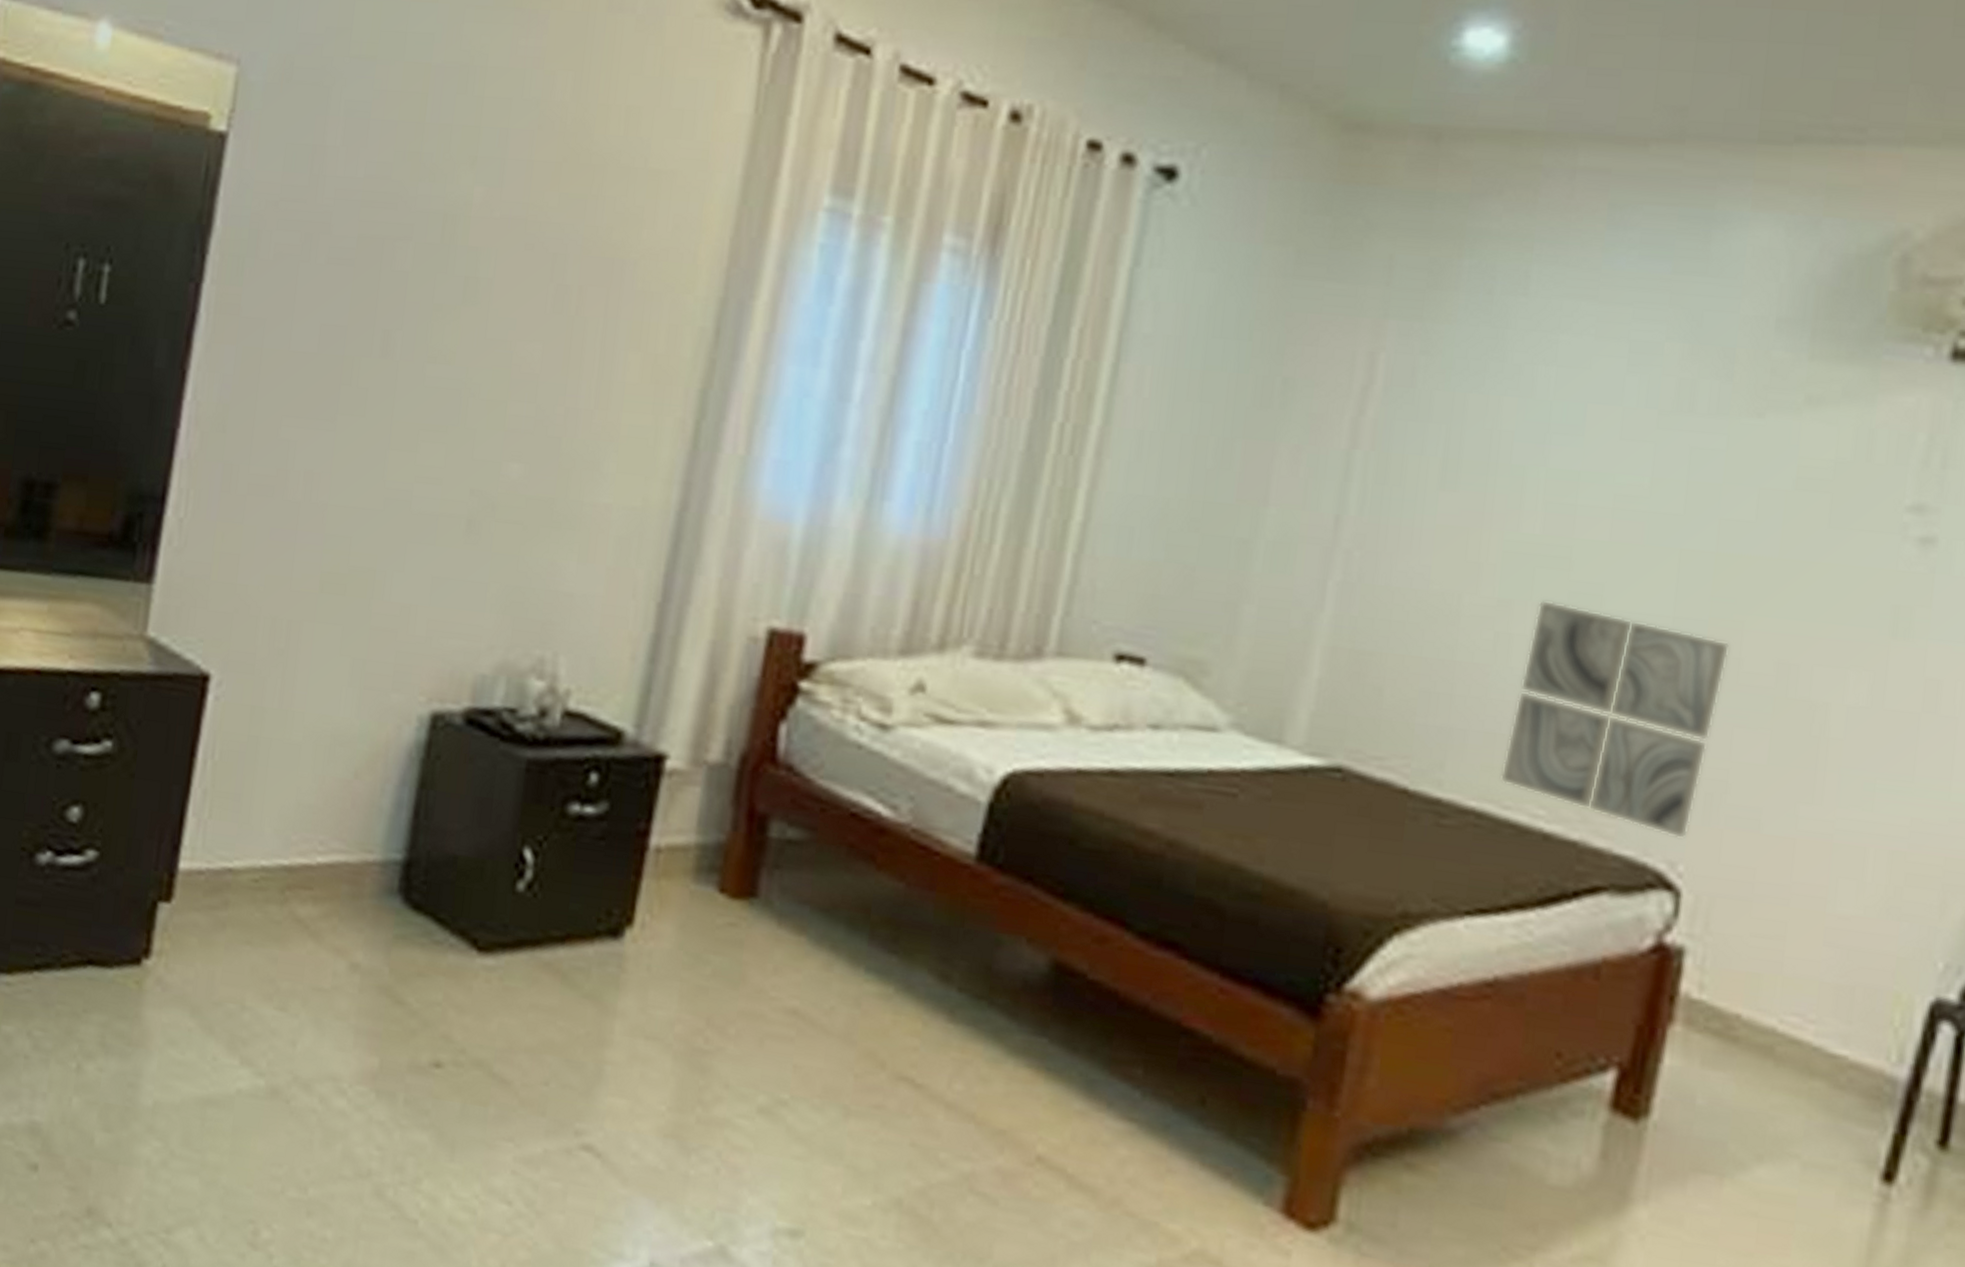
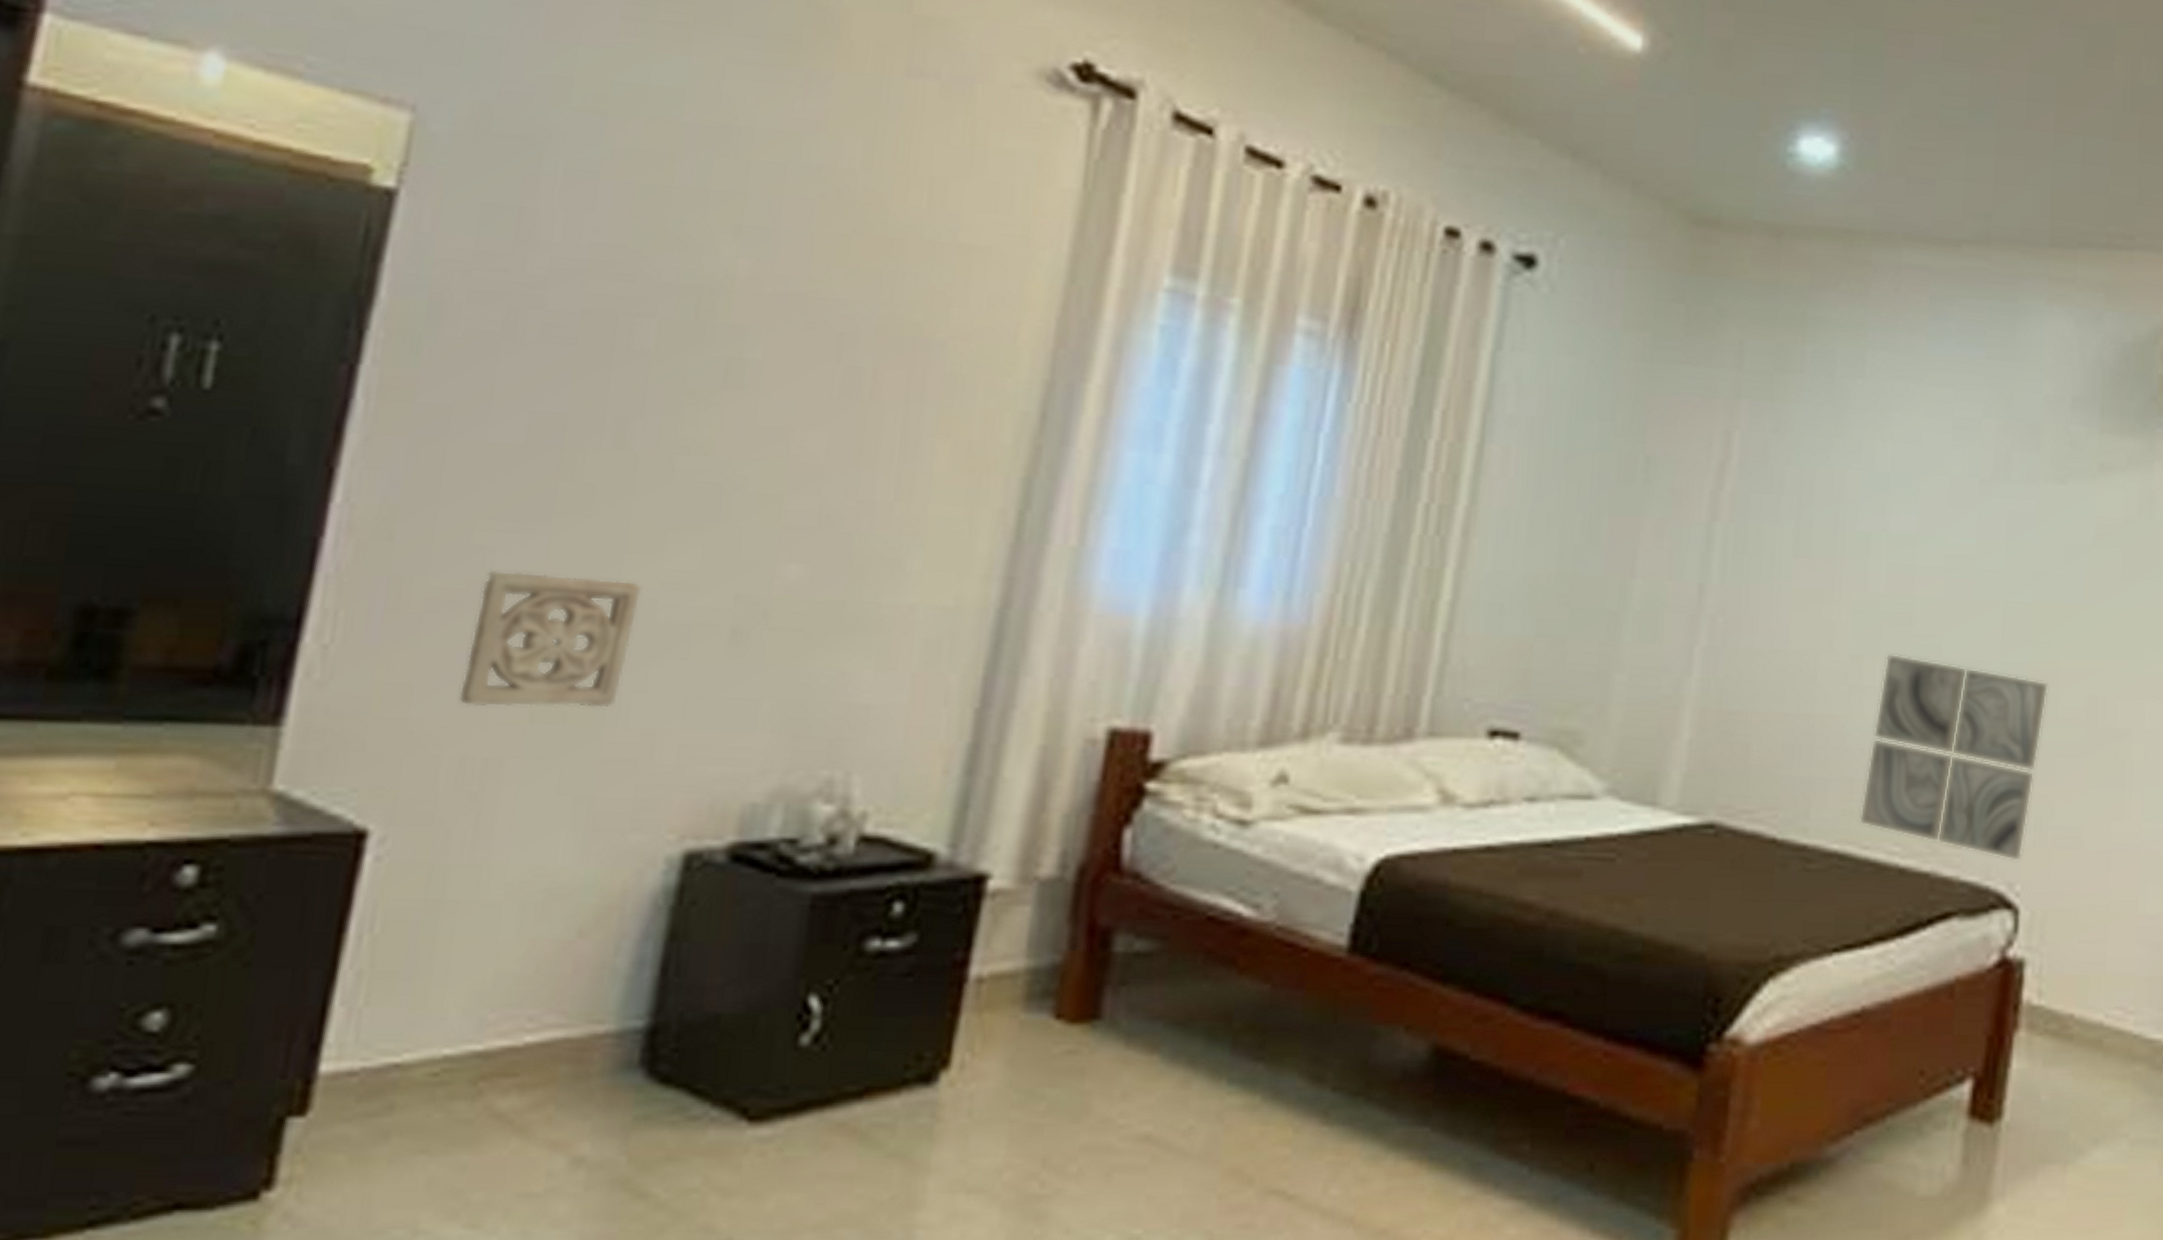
wall ornament: none [270,460,401,584] -> present [458,570,642,709]

